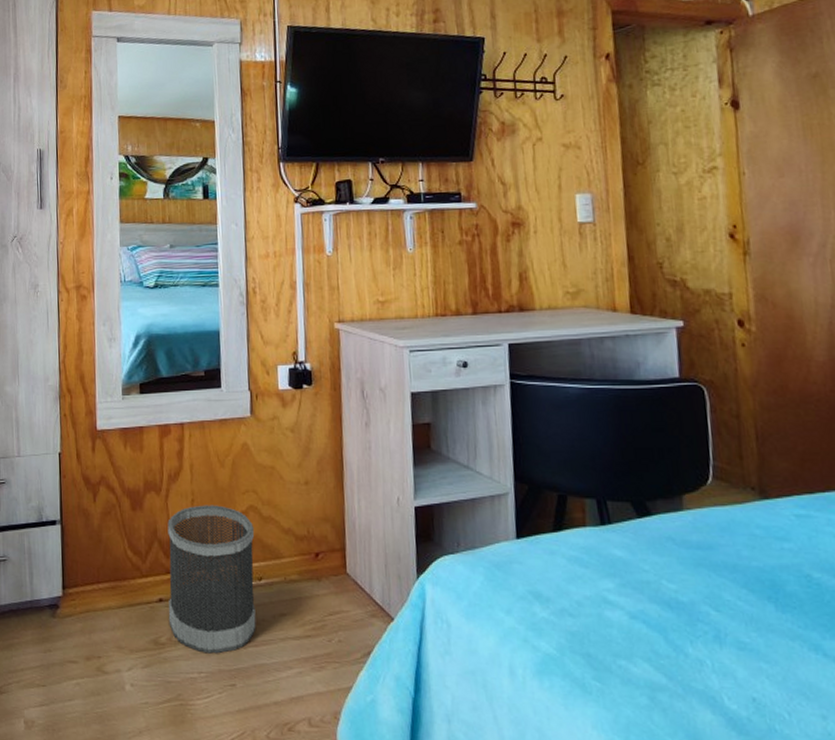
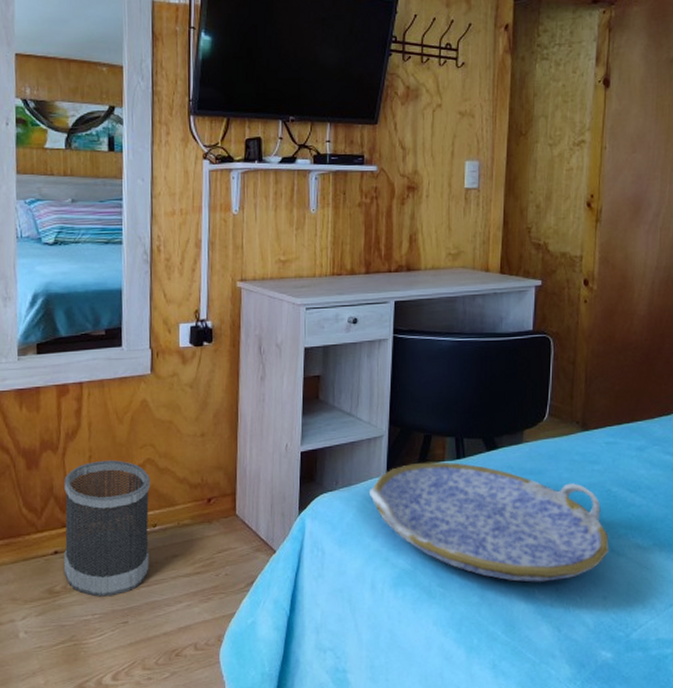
serving tray: none [497,526,821,689] -> present [368,462,609,583]

